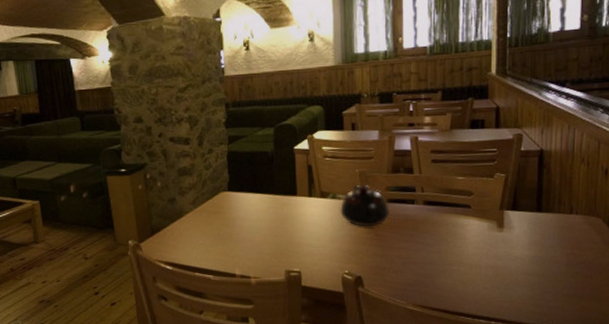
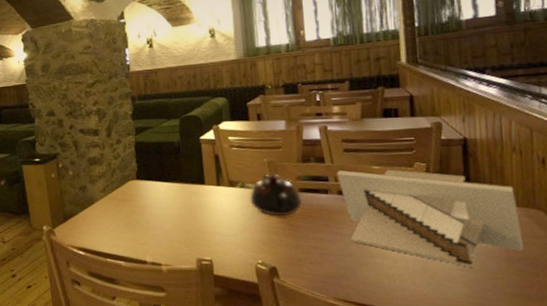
architectural model: none [424,179,582,272] -> present [336,169,524,267]

